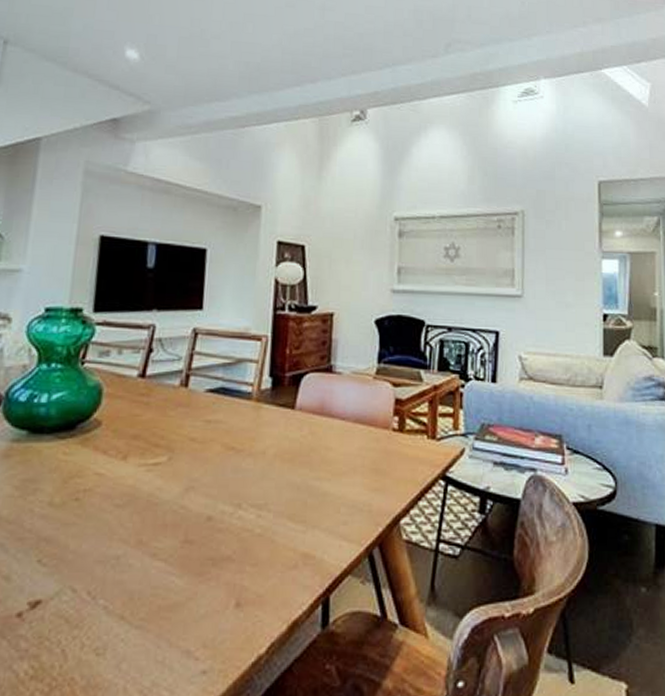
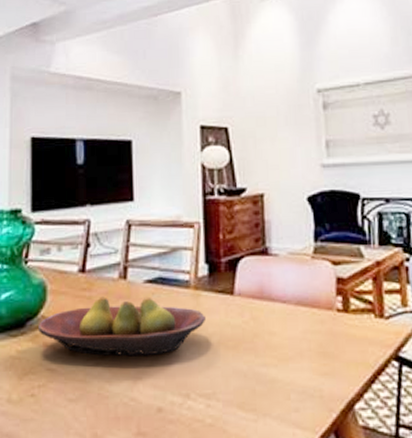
fruit bowl: none [90,403,266,465] -> present [39,296,207,357]

